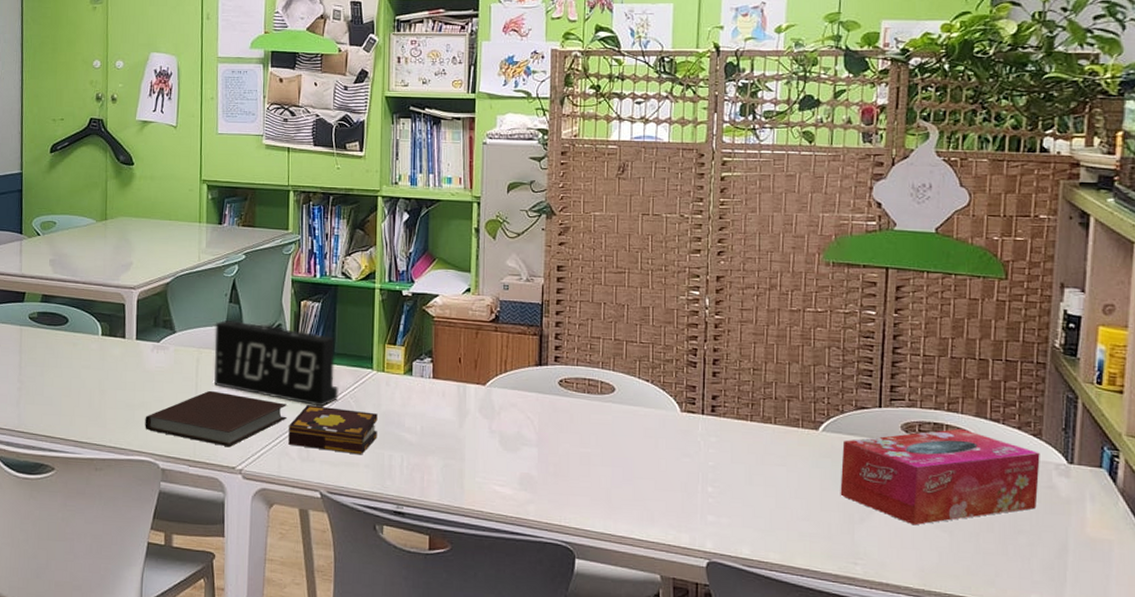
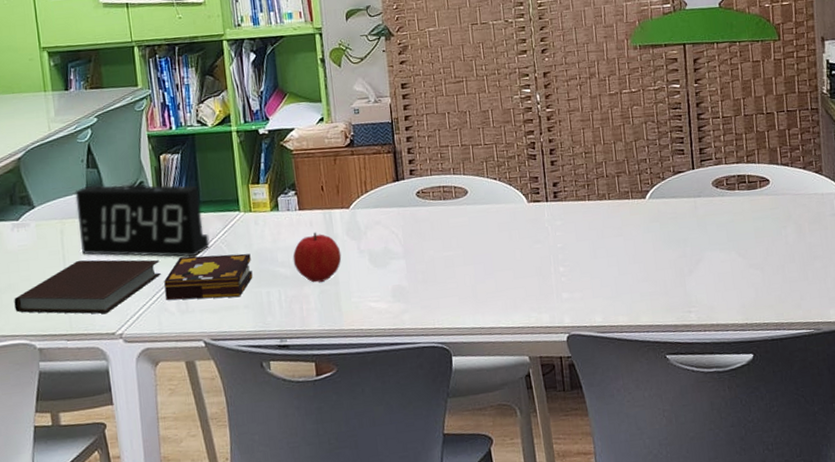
fruit: none [420,403,471,455] -> present [292,232,342,283]
tissue box: present [840,428,1040,526] -> none [666,176,825,269]

